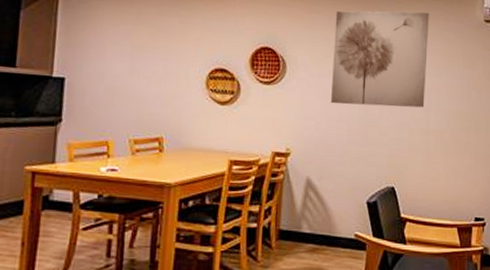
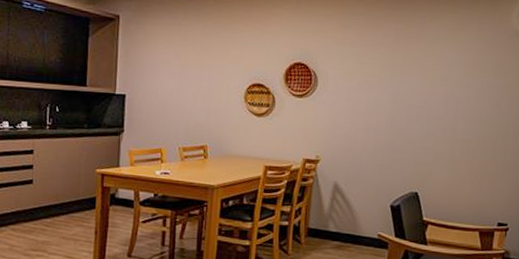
wall art: present [331,10,429,108] -> none [359,23,462,118]

